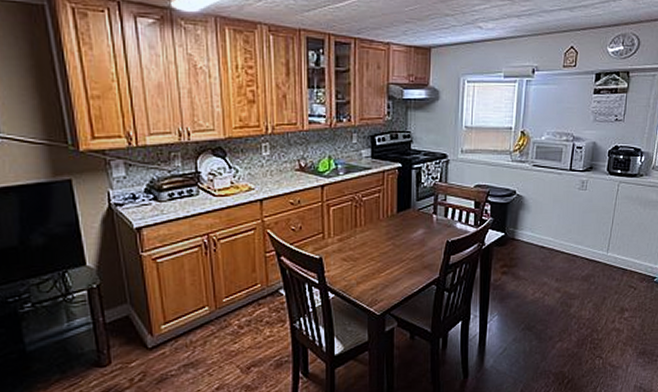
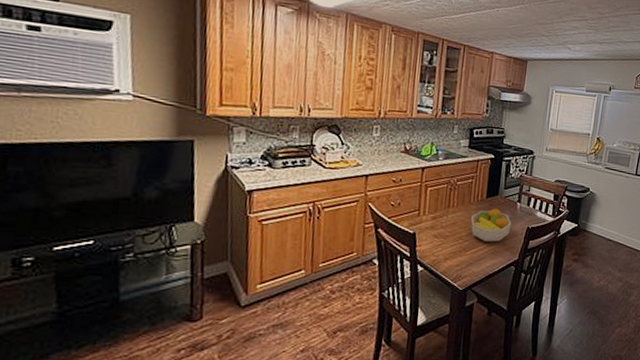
fruit bowl: none [383,223,429,262] -> present [471,208,512,242]

